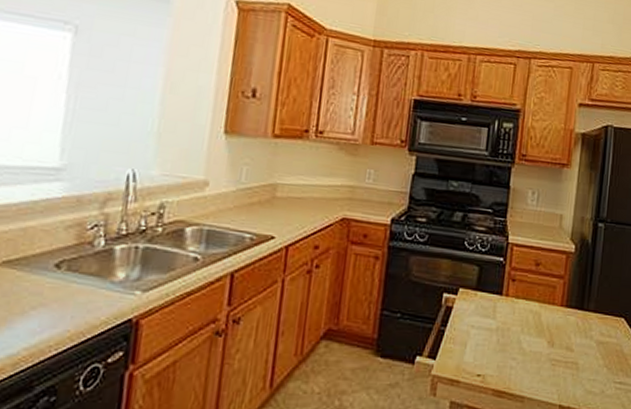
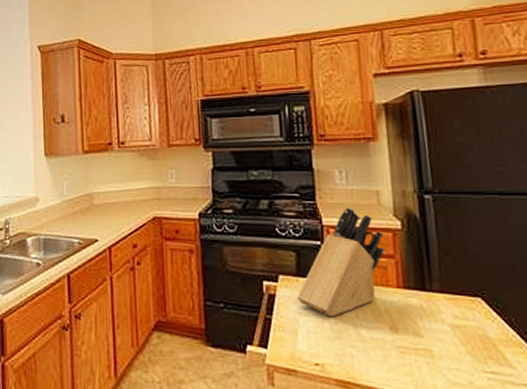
knife block: none [471,227,559,331] -> present [296,207,386,317]

